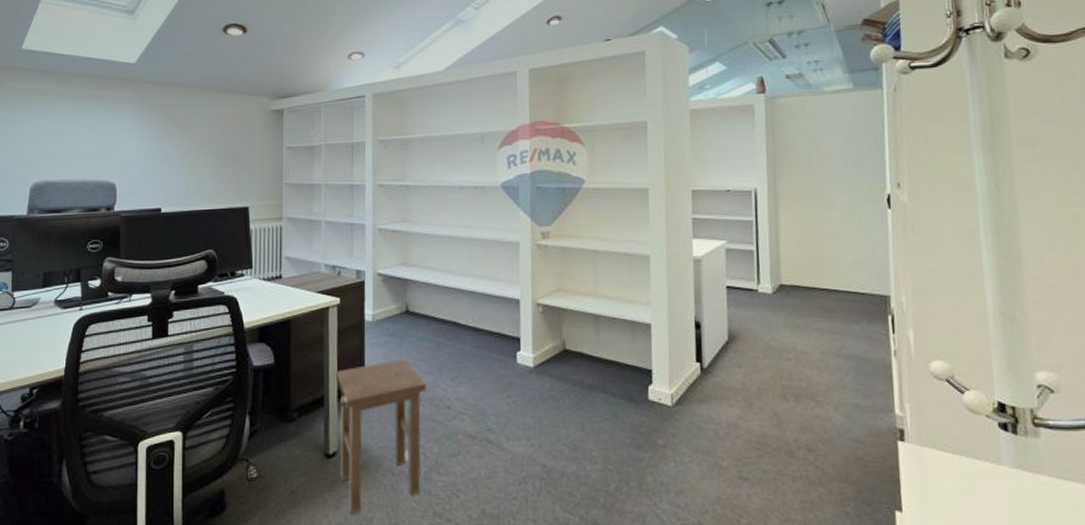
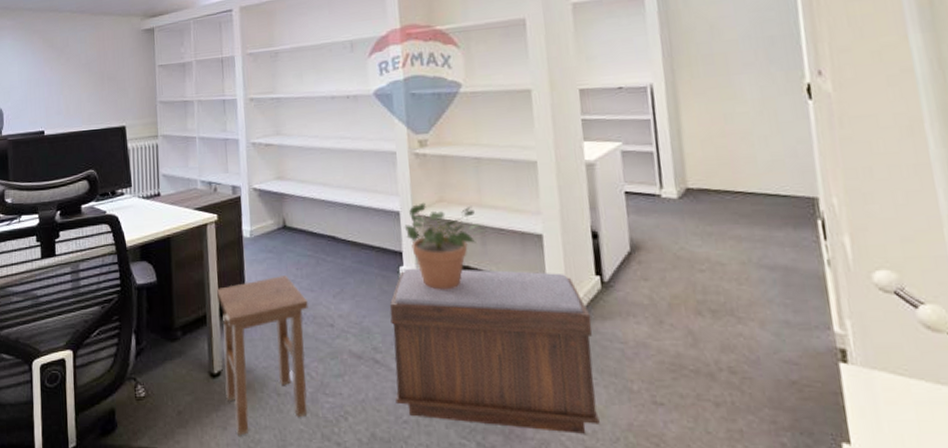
bench: none [505,353,692,507] -> present [389,267,600,434]
potted plant: none [523,291,600,375] -> present [404,202,487,290]

